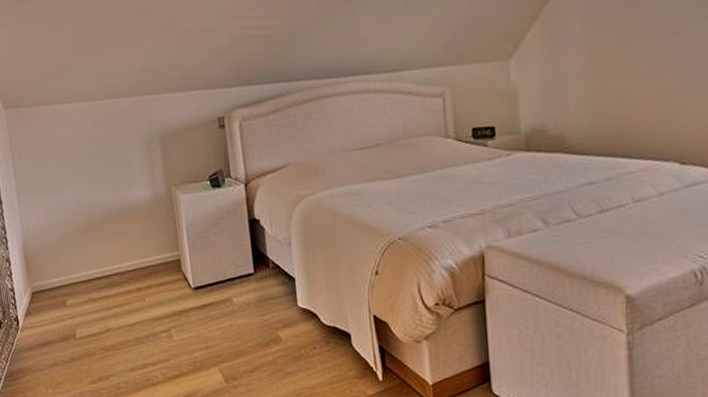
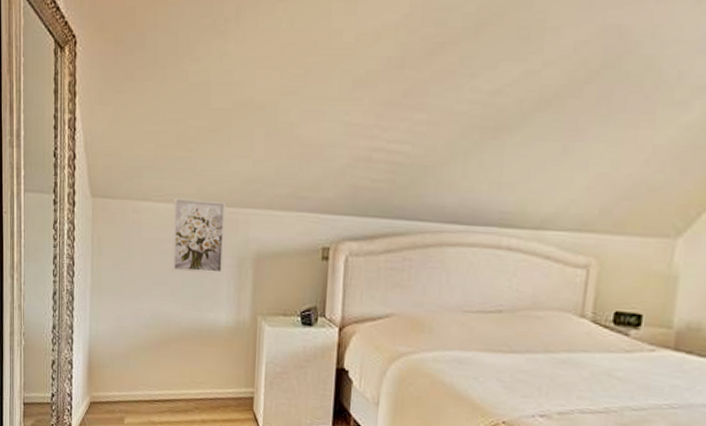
wall art: none [79,92,135,162] -> present [172,197,227,274]

